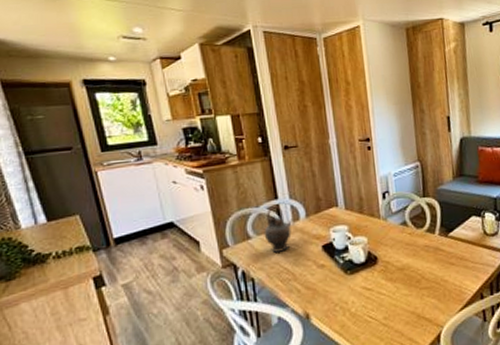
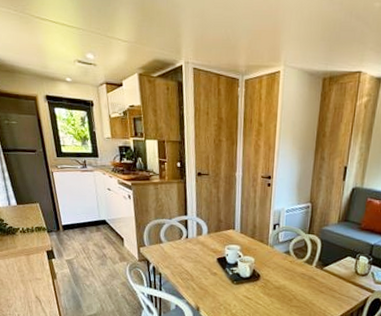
teapot: present [264,205,293,253] -> none [173,220,197,257]

